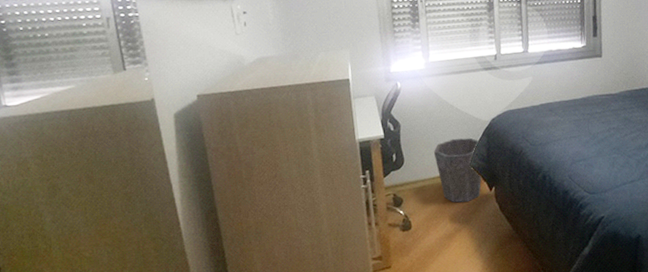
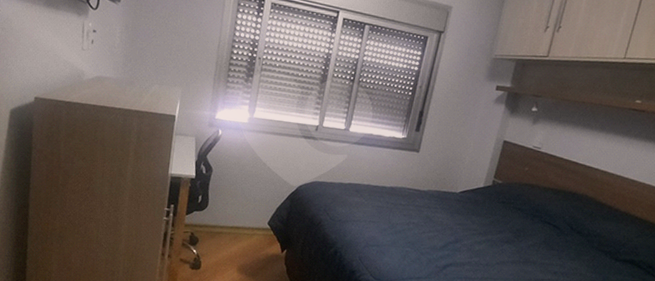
waste bin: present [433,137,482,203] -> none [237,195,284,257]

